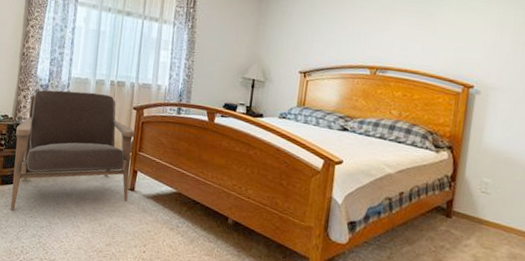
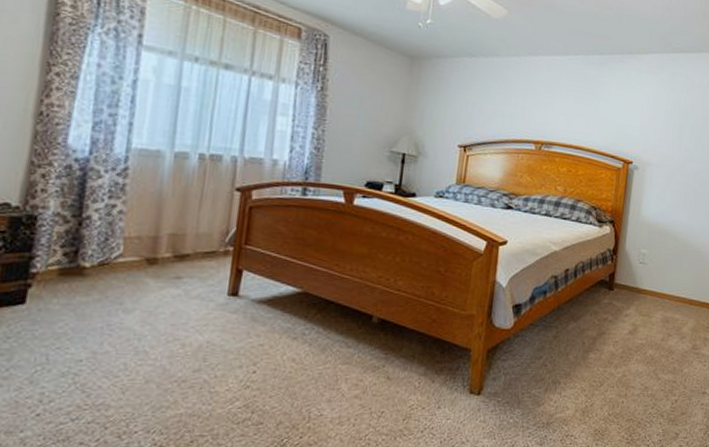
armchair: present [10,90,135,211] -> none [16,165,239,343]

